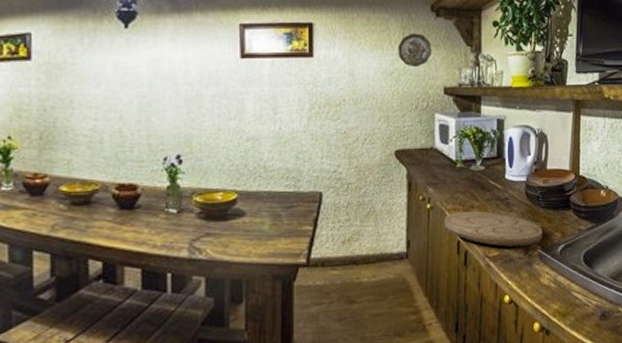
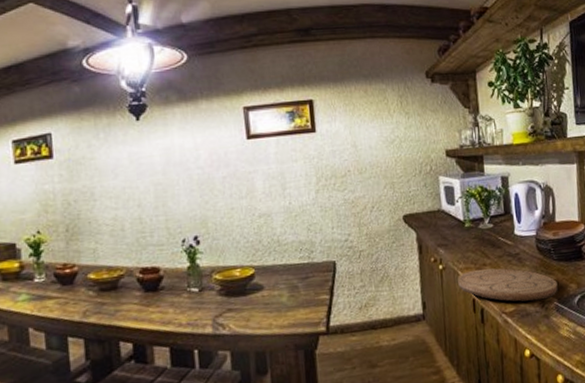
decorative plate: present [398,33,431,68] -> none [396,100,430,134]

